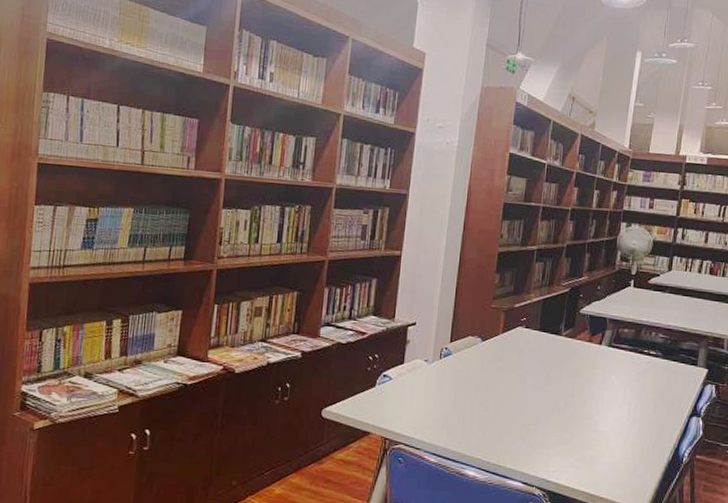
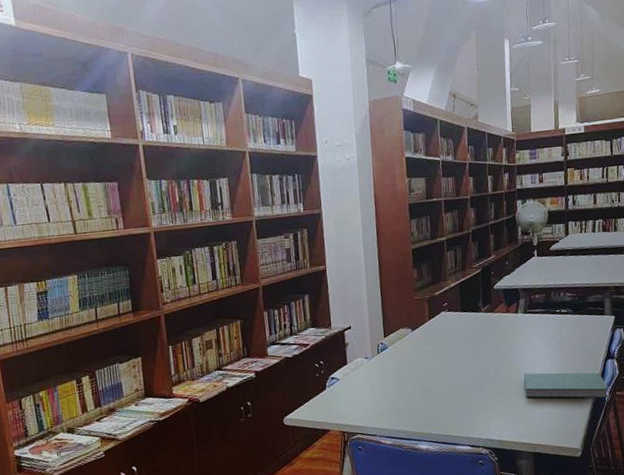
hardcover book: none [594,414,688,460] -> present [524,372,608,399]

